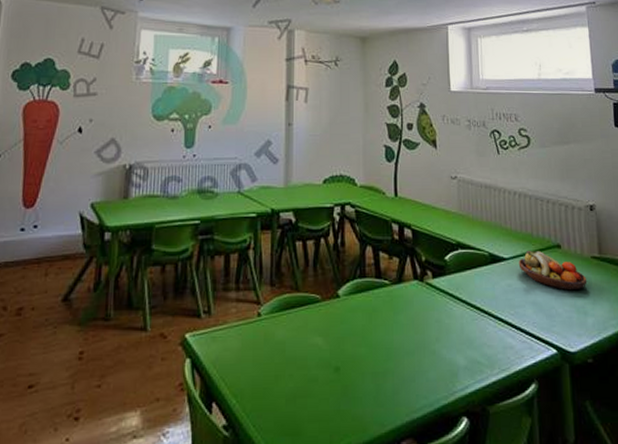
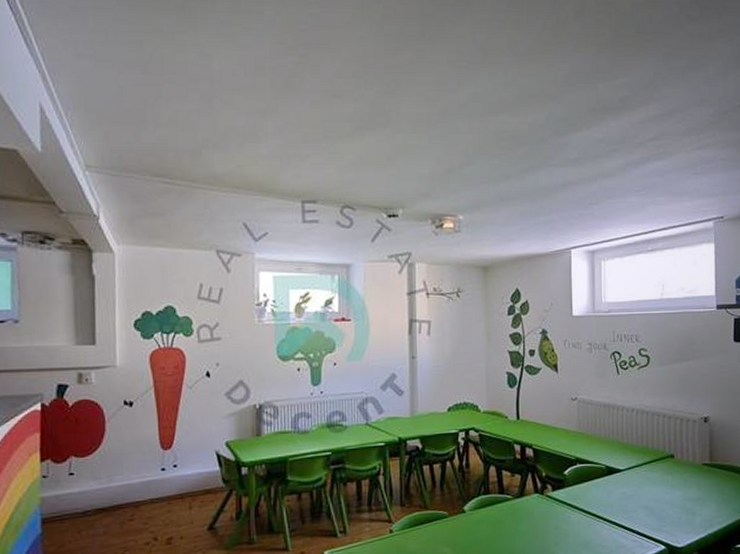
fruit bowl: present [518,250,587,291] -> none [633,461,697,495]

